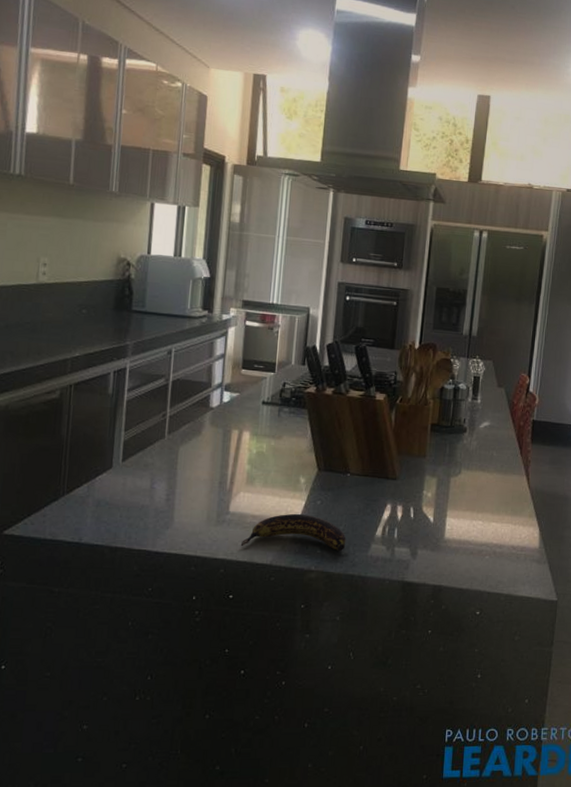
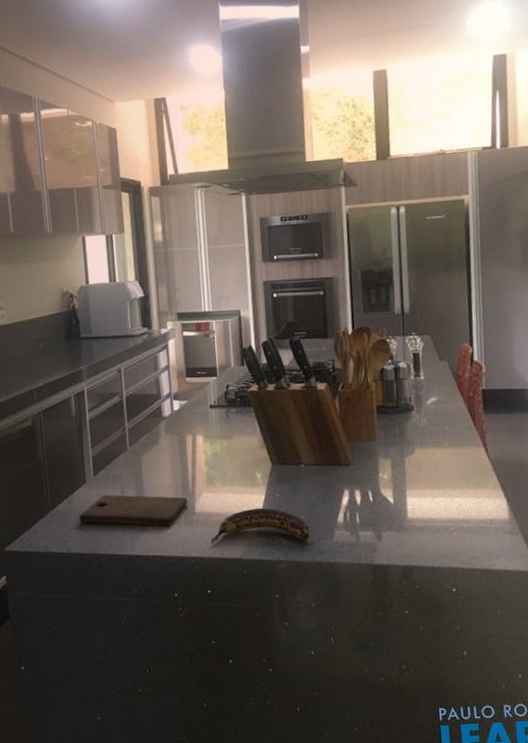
cutting board: none [98,483,223,524] -> present [79,494,188,527]

